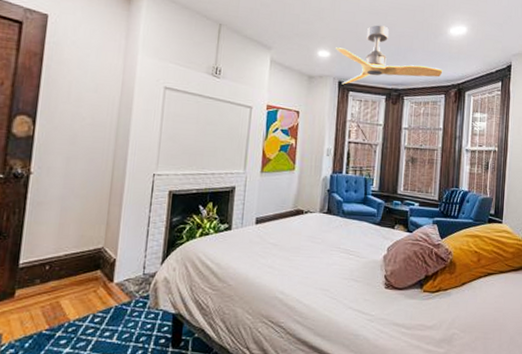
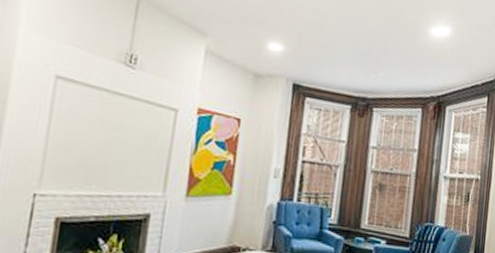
ceiling fan: present [336,25,443,85] -> none [291,16,421,88]

